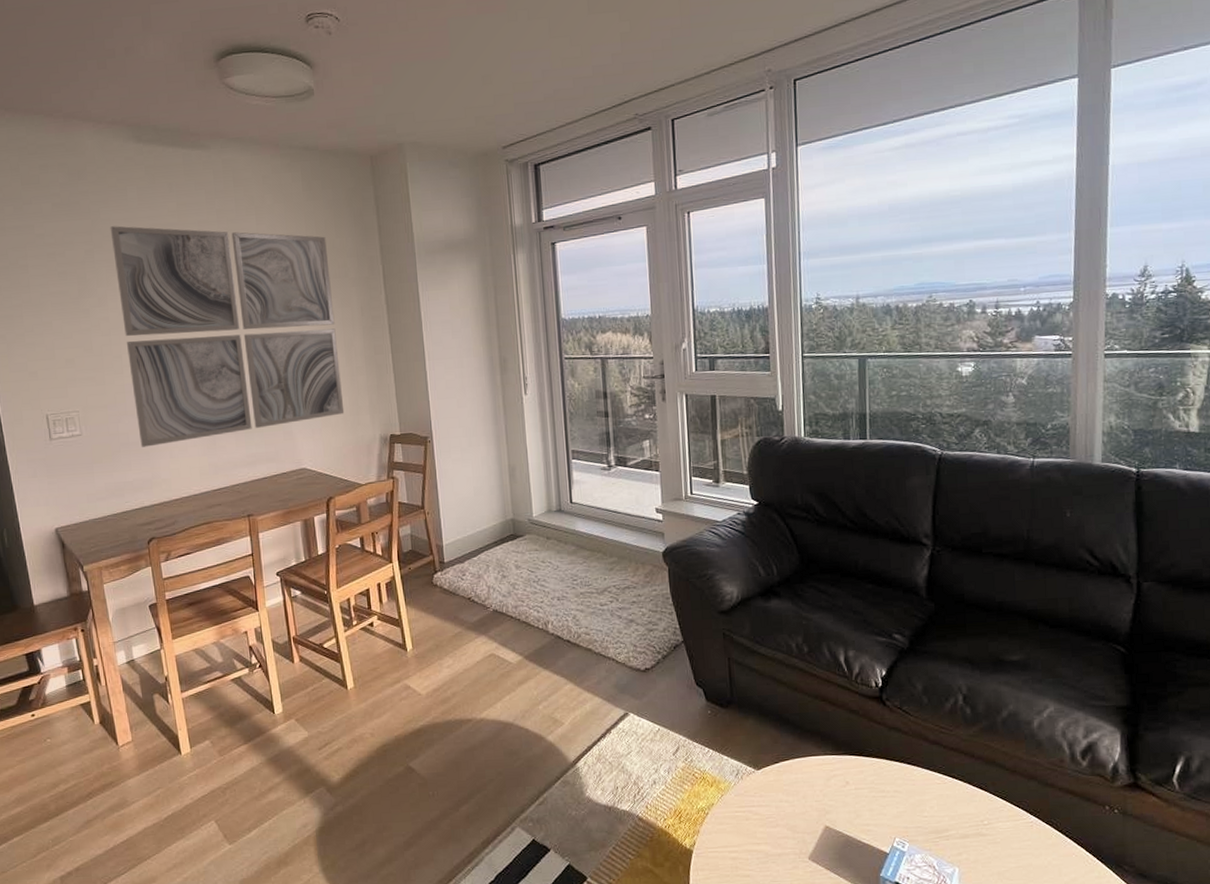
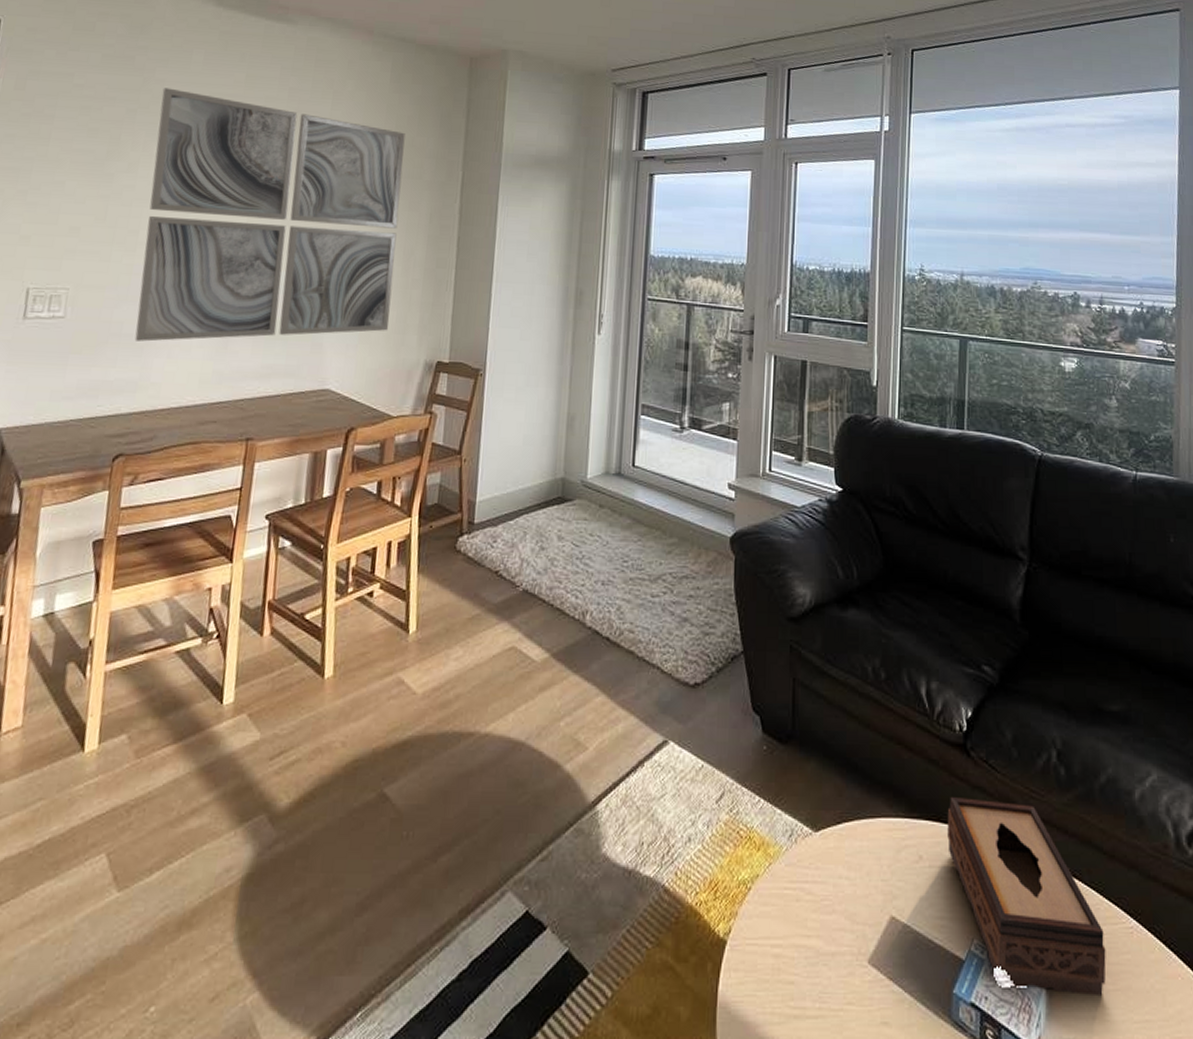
tissue box: none [868,736,1010,872] -> present [947,797,1106,995]

